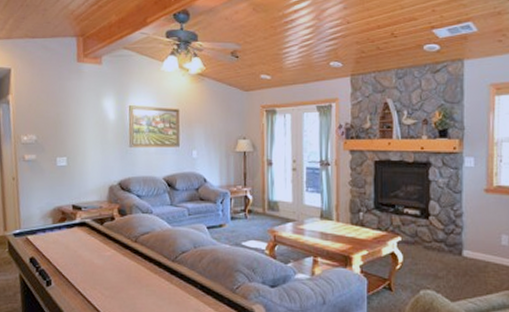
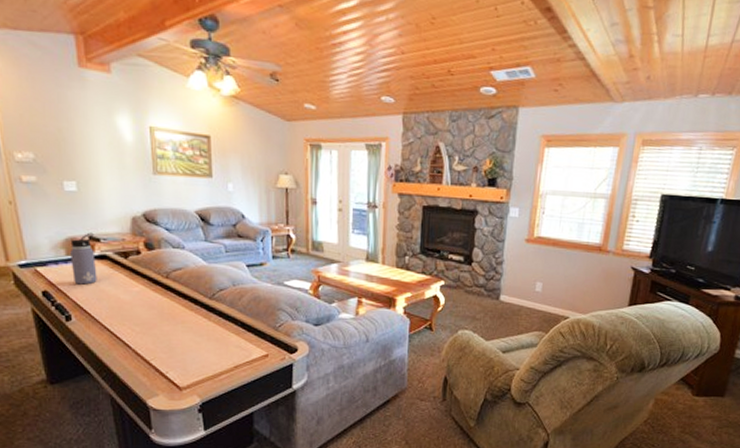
water bottle: none [55,202,77,251] -> present [70,232,97,285]

